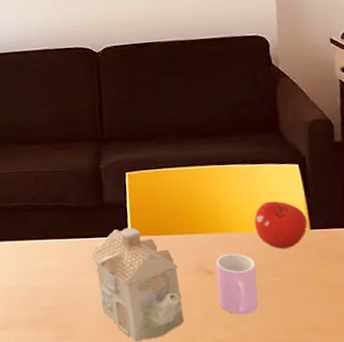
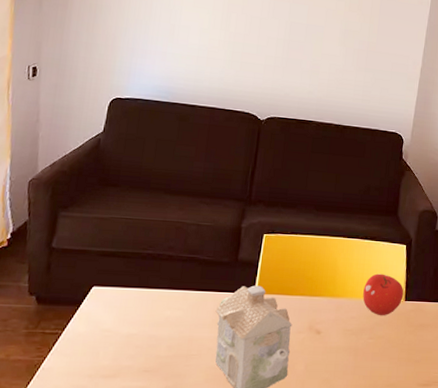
cup: present [215,253,259,315] -> none [320,316,358,372]

